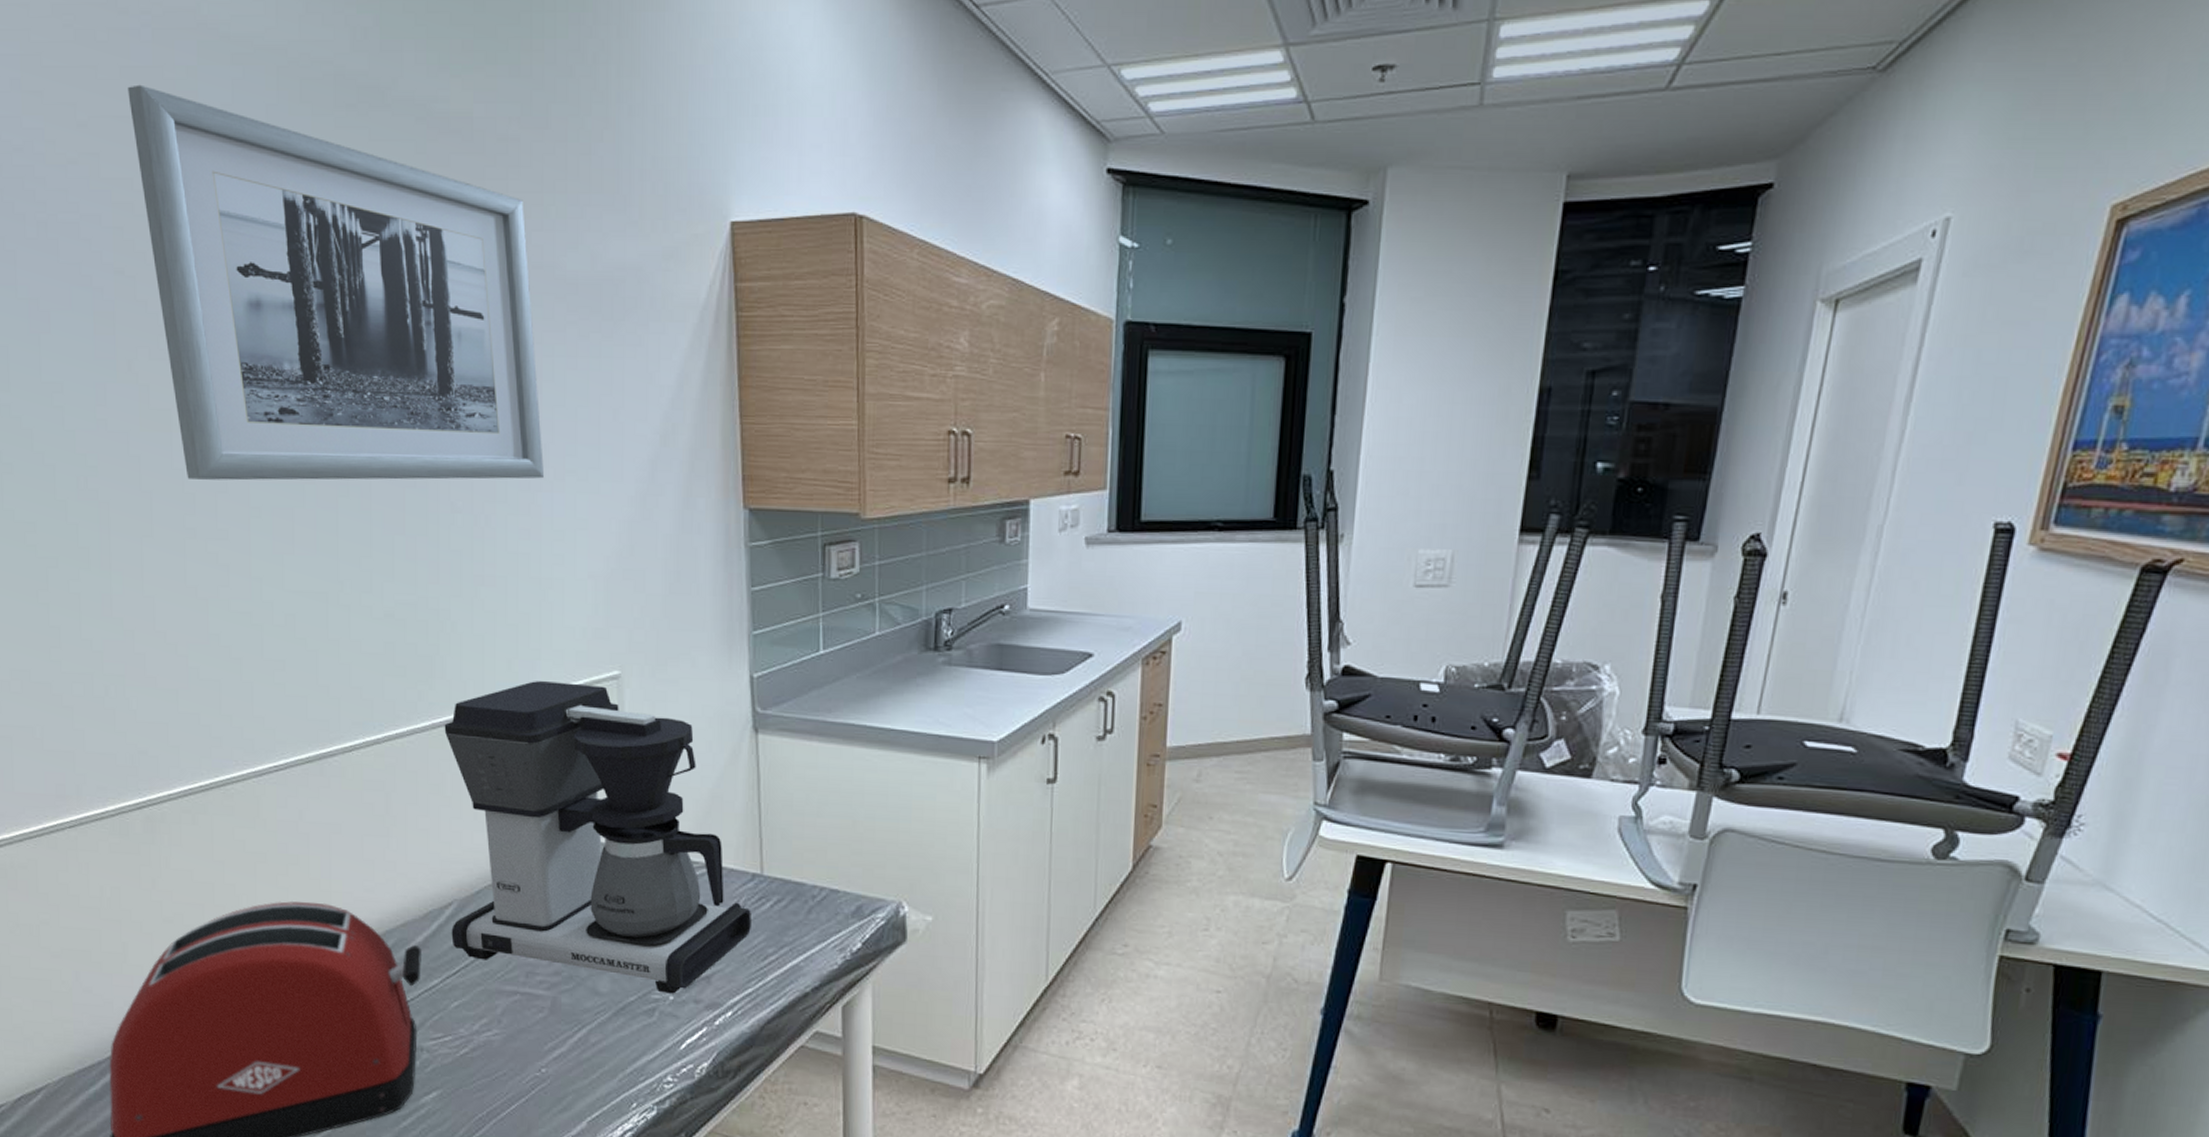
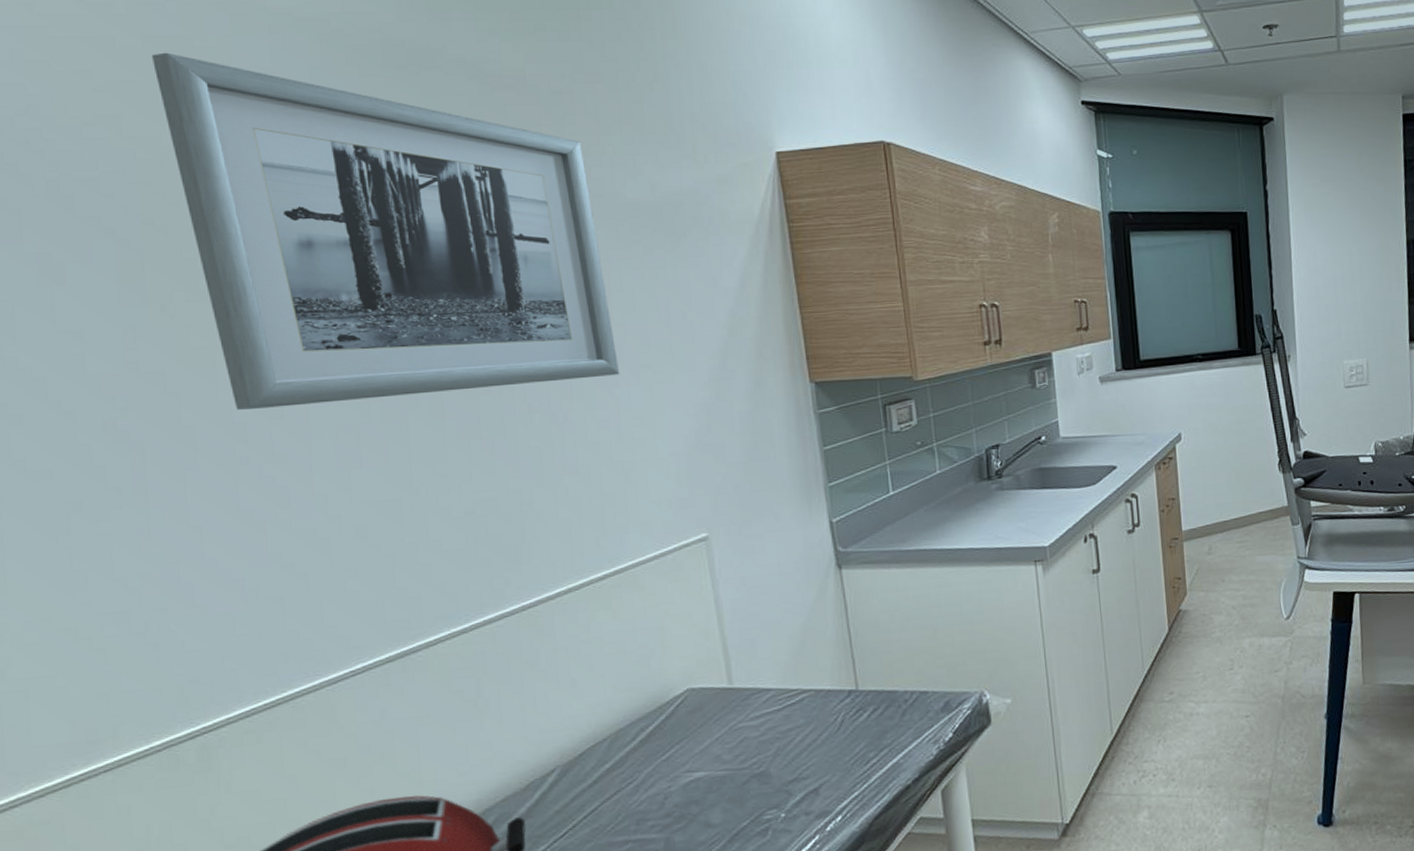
coffee maker: present [444,681,751,994] -> none [534,548,852,818]

